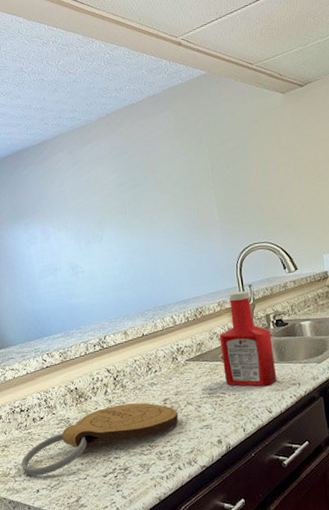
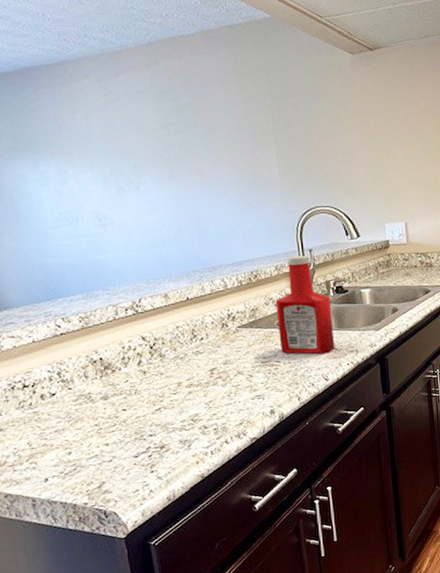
cutting board: present [21,402,178,476] -> none [23,373,226,463]

